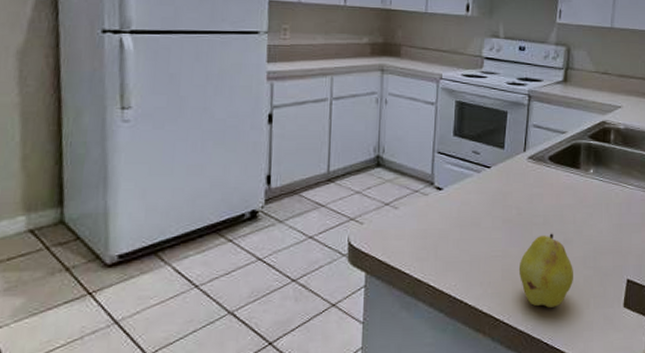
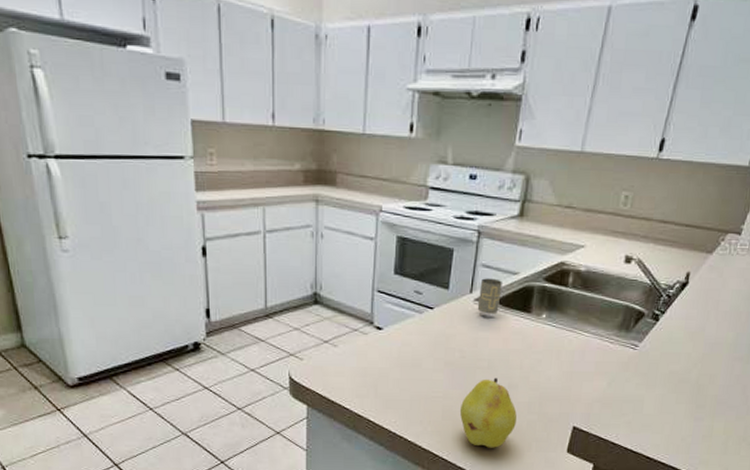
bottle: none [531,137,552,171] -> present [477,278,502,314]

